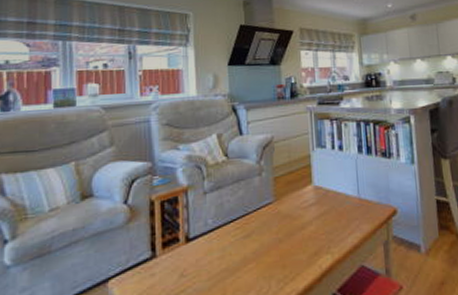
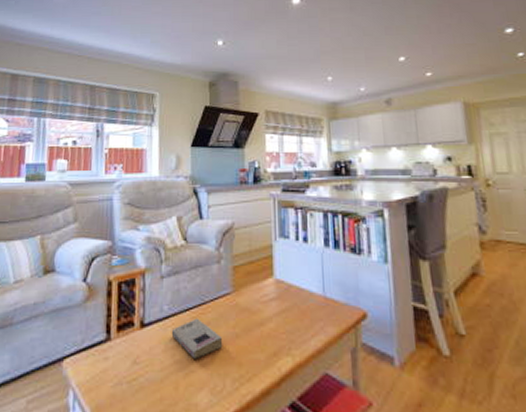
book: none [216,228,267,266] -> present [171,318,223,359]

